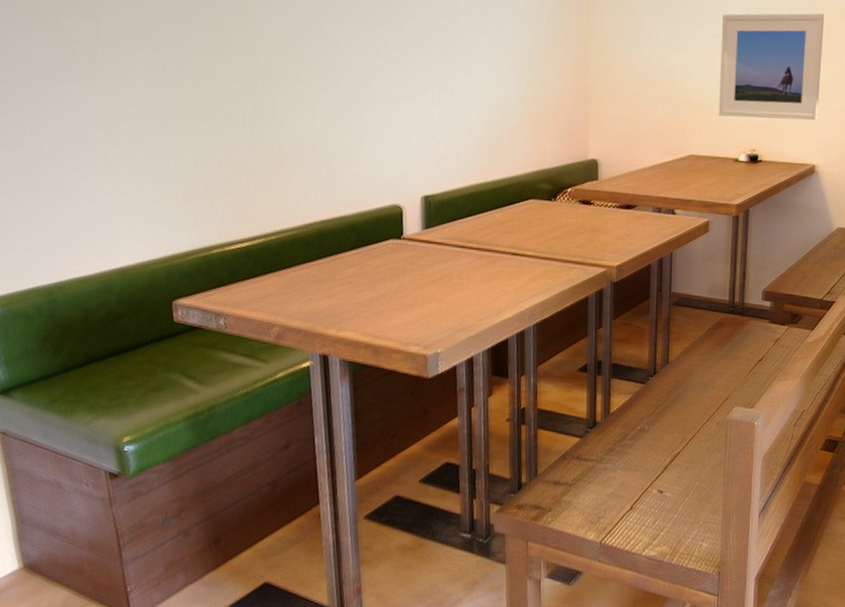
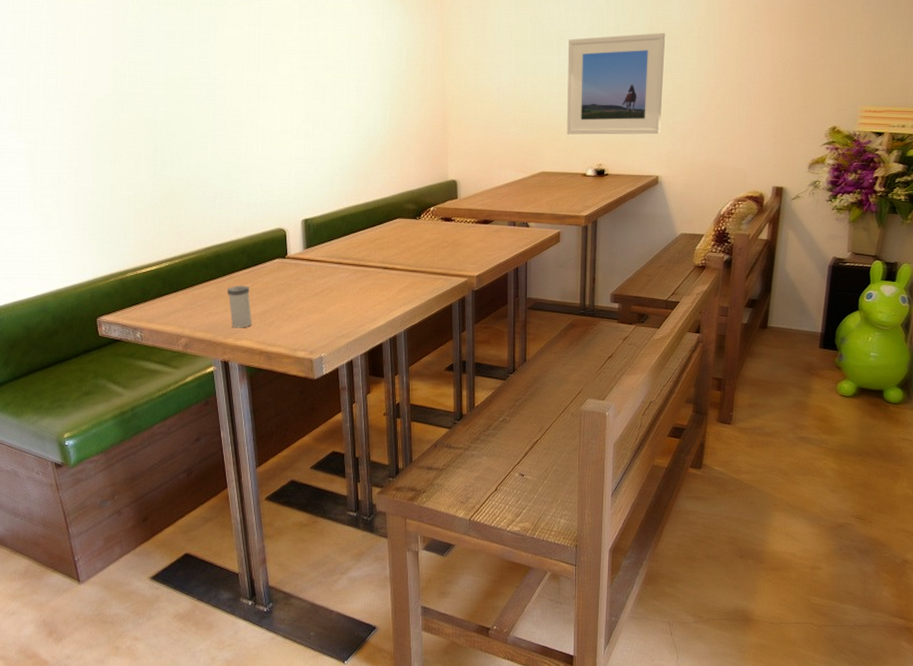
salt shaker: none [331,268,359,318] -> present [227,285,252,328]

